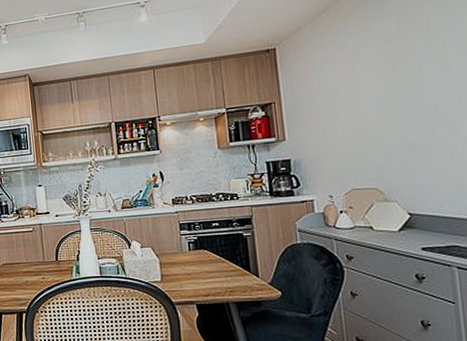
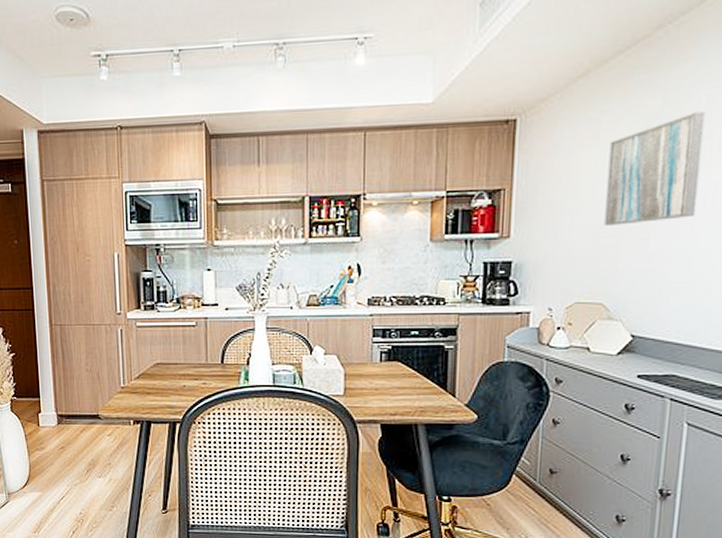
wall art: none [358,26,445,124] -> present [604,111,706,225]

